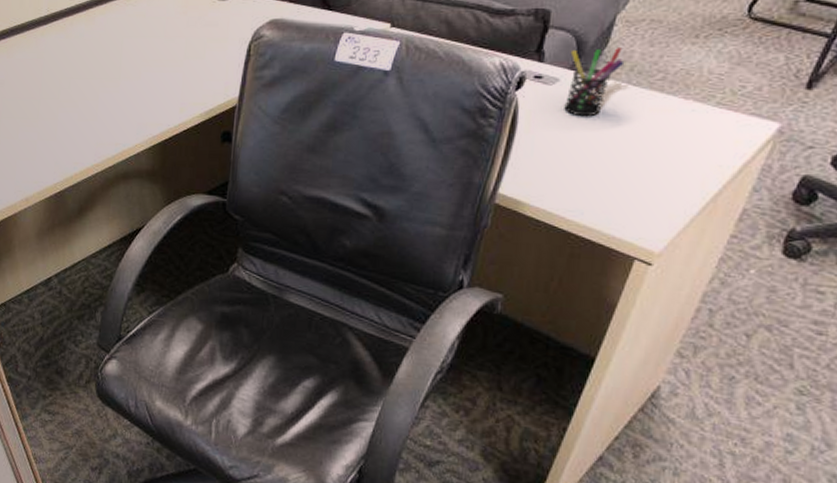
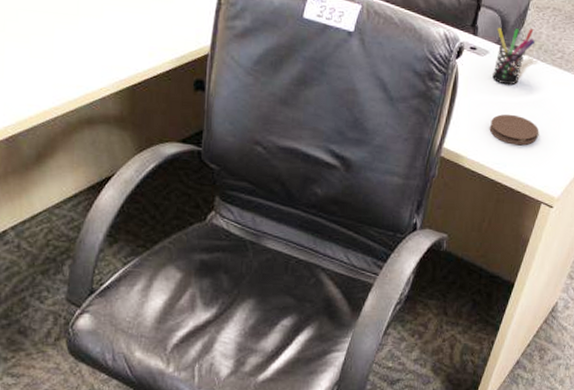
coaster: none [559,151,631,189] -> present [489,114,539,146]

